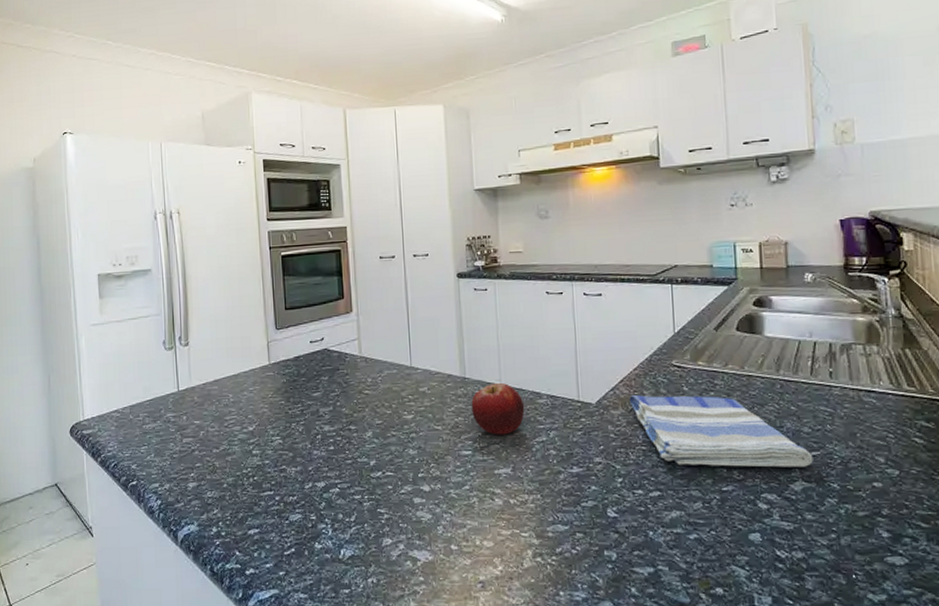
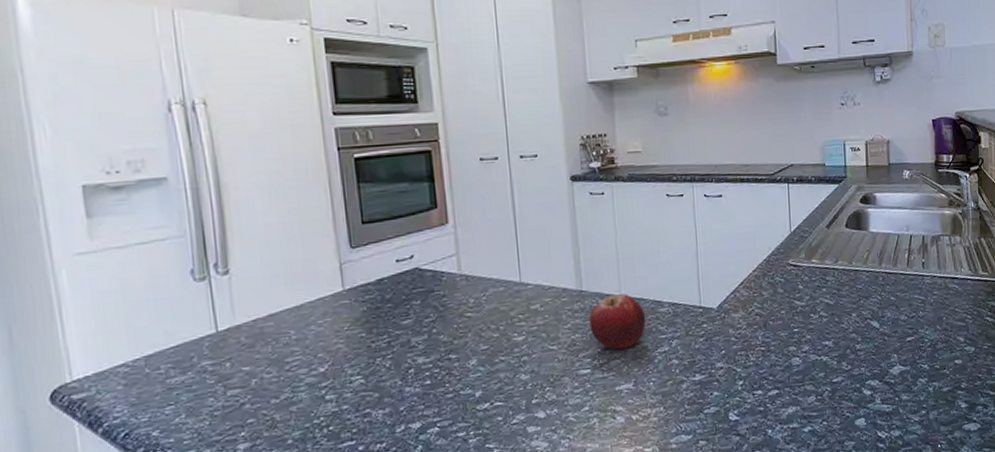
dish towel: present [629,395,813,468] -> none [749,292,909,362]

